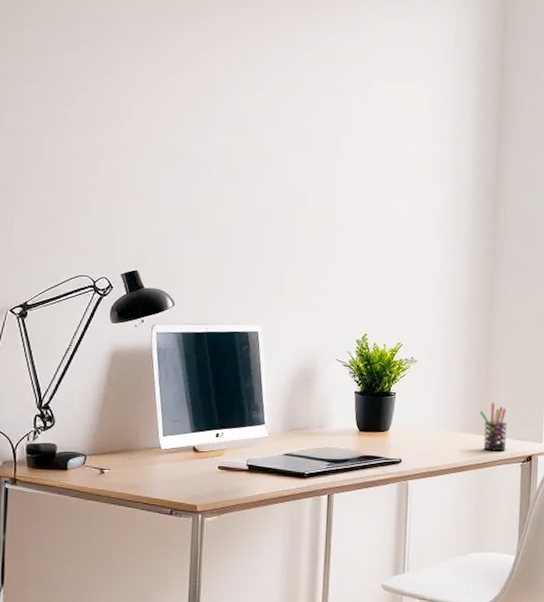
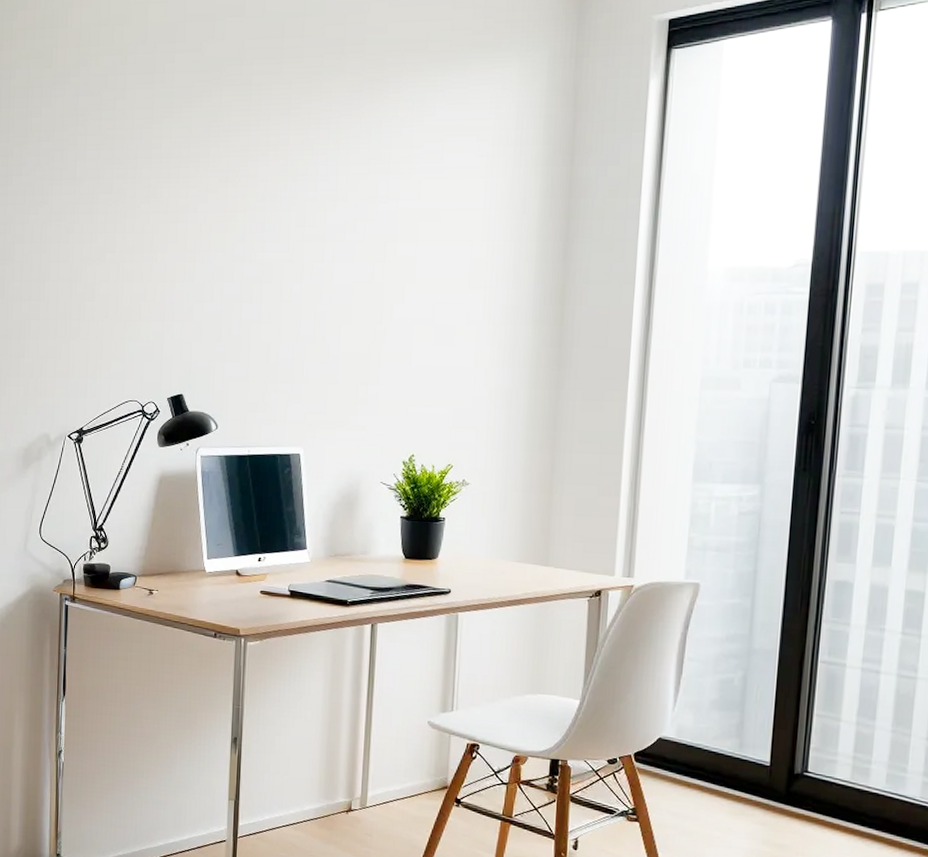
pen holder: present [479,402,507,451] -> none [539,529,573,584]

